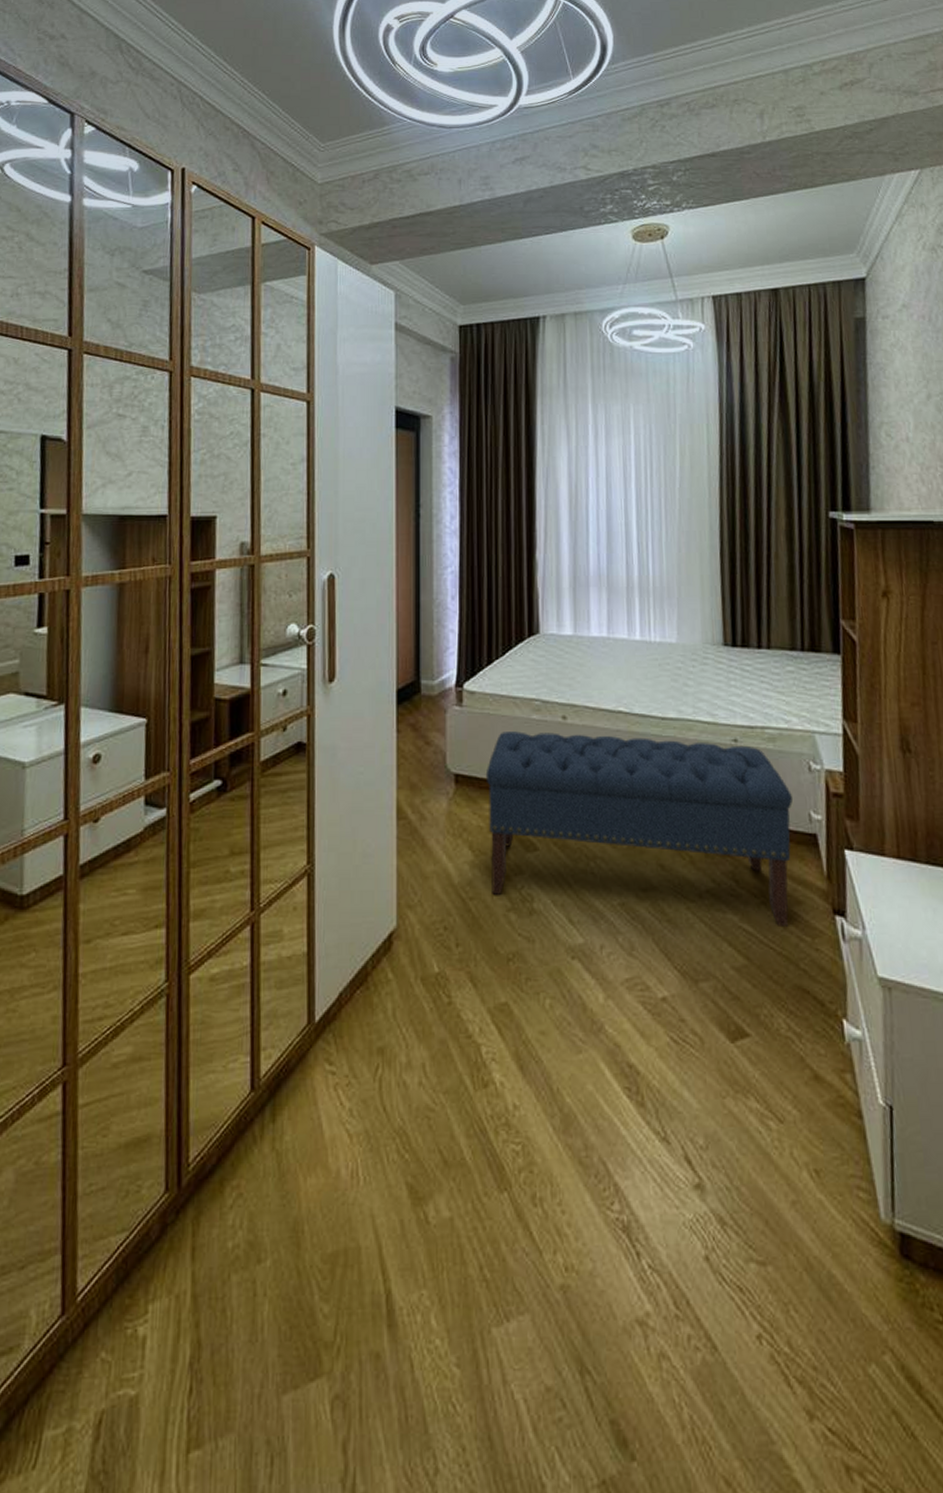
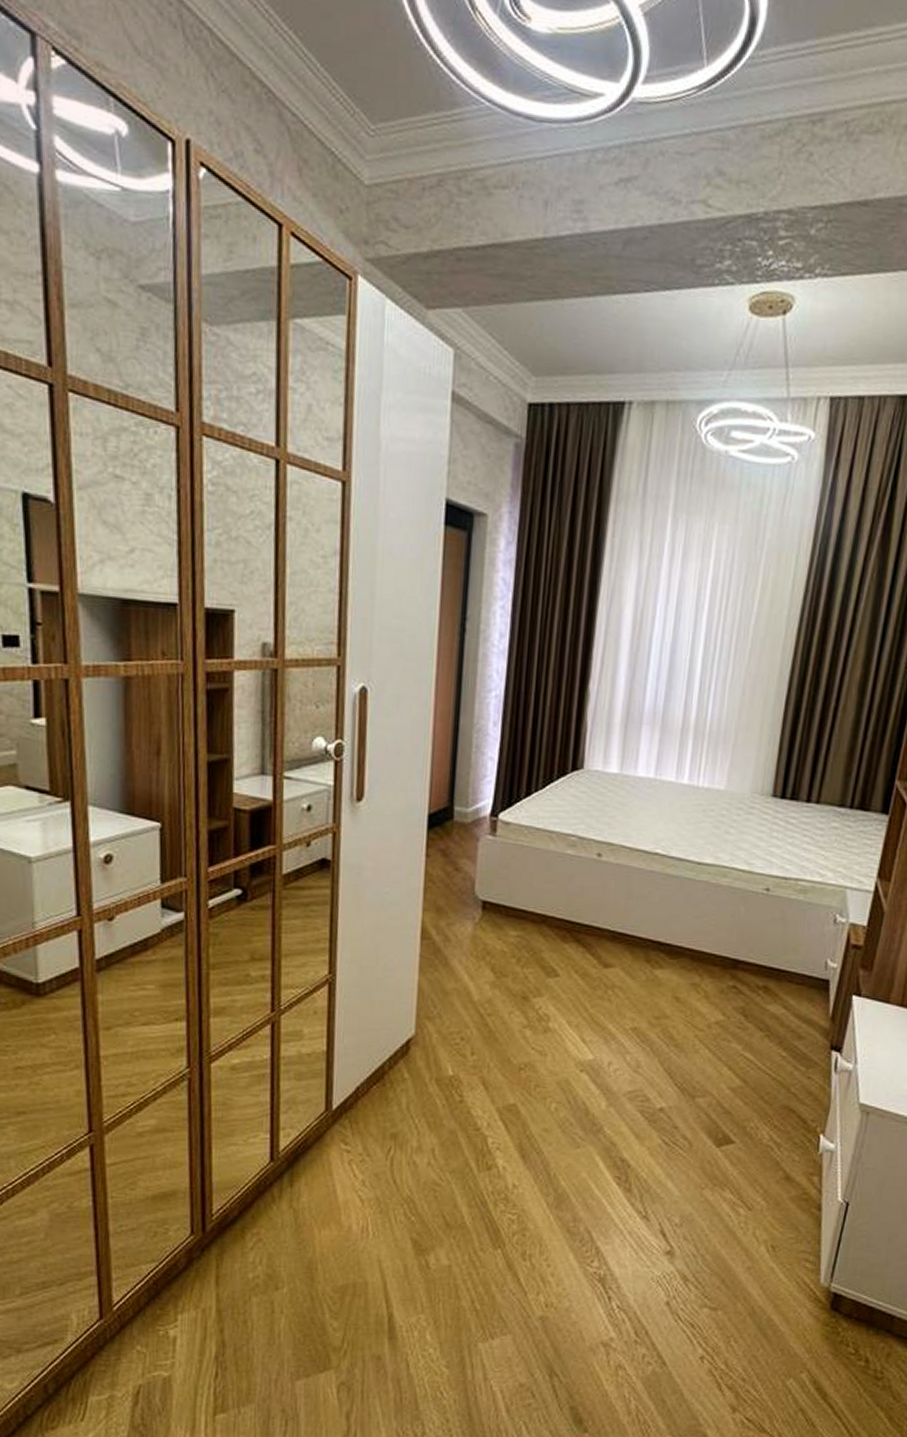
bench: present [485,731,794,928] -> none [510,864,814,1058]

